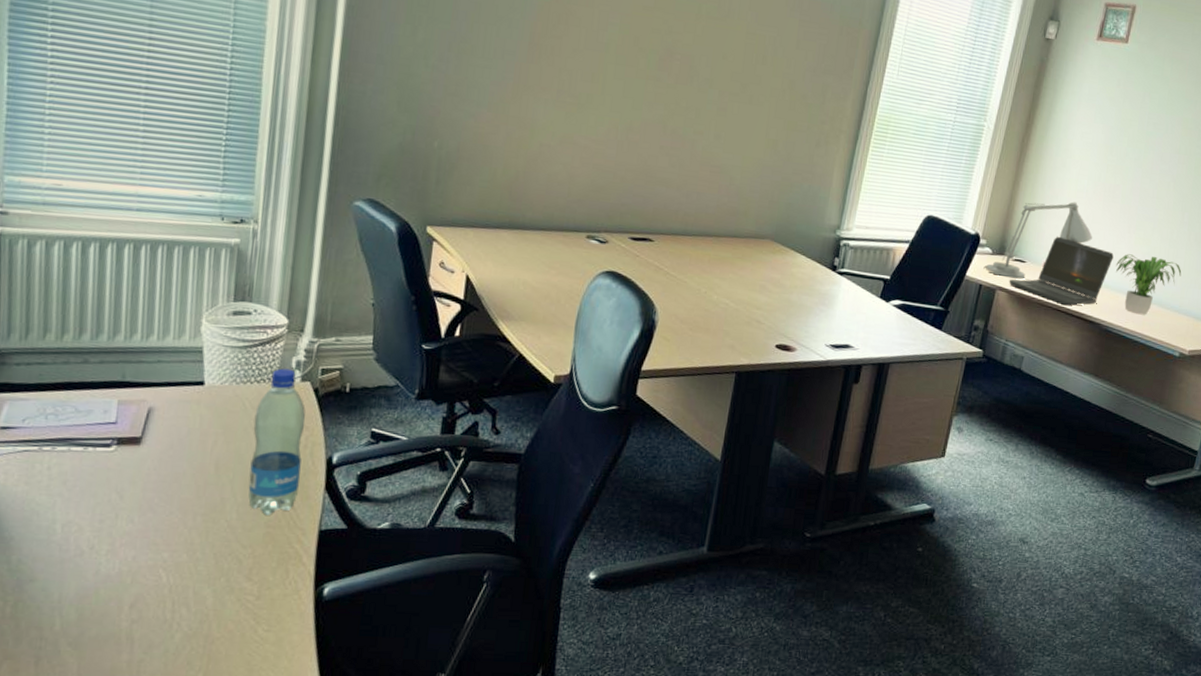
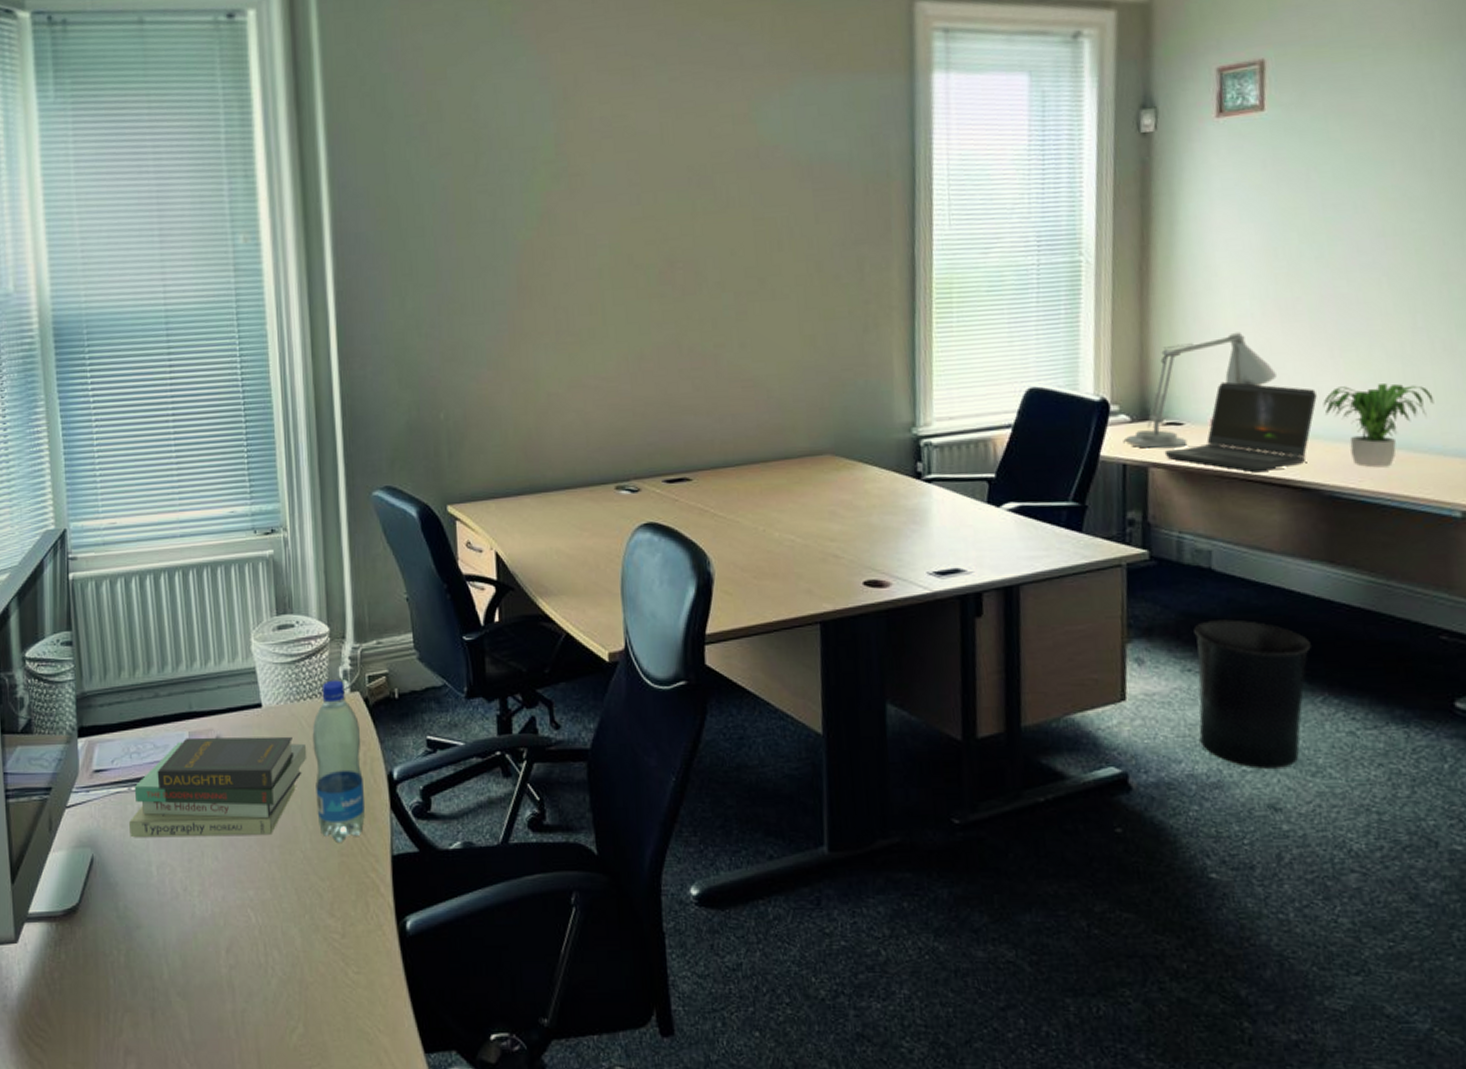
books: none [34,405,247,503] -> present [129,736,307,838]
waste bin: none [986,406,1071,514] -> present [1194,619,1311,769]

